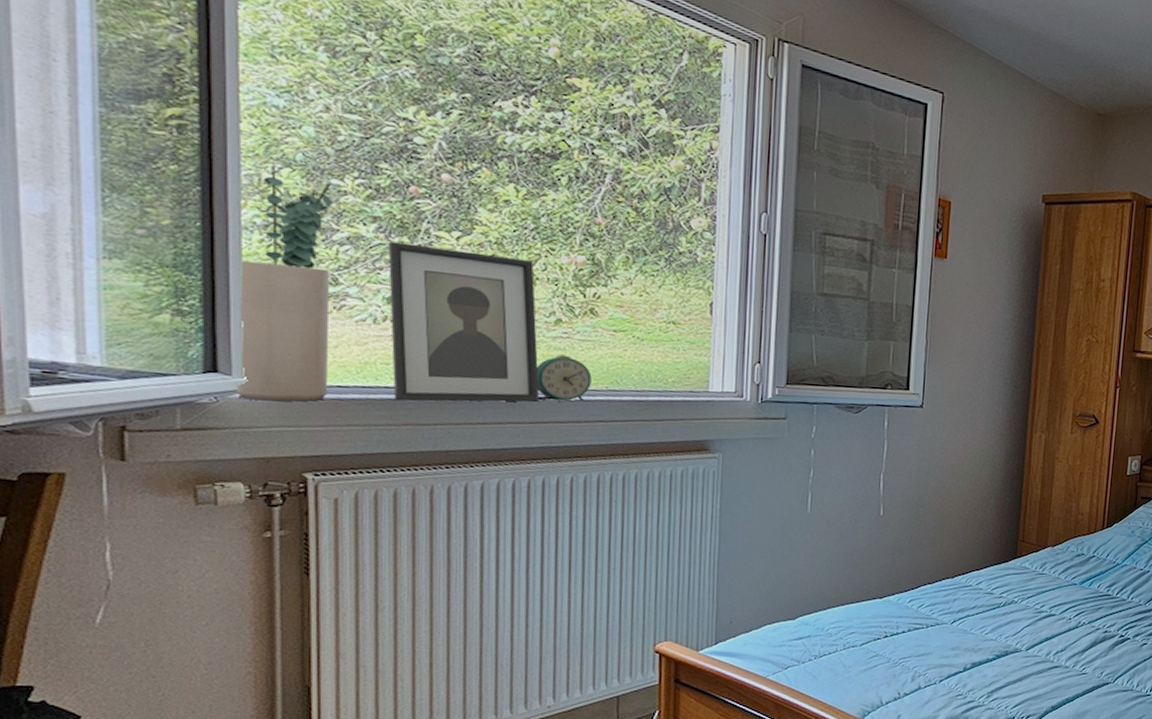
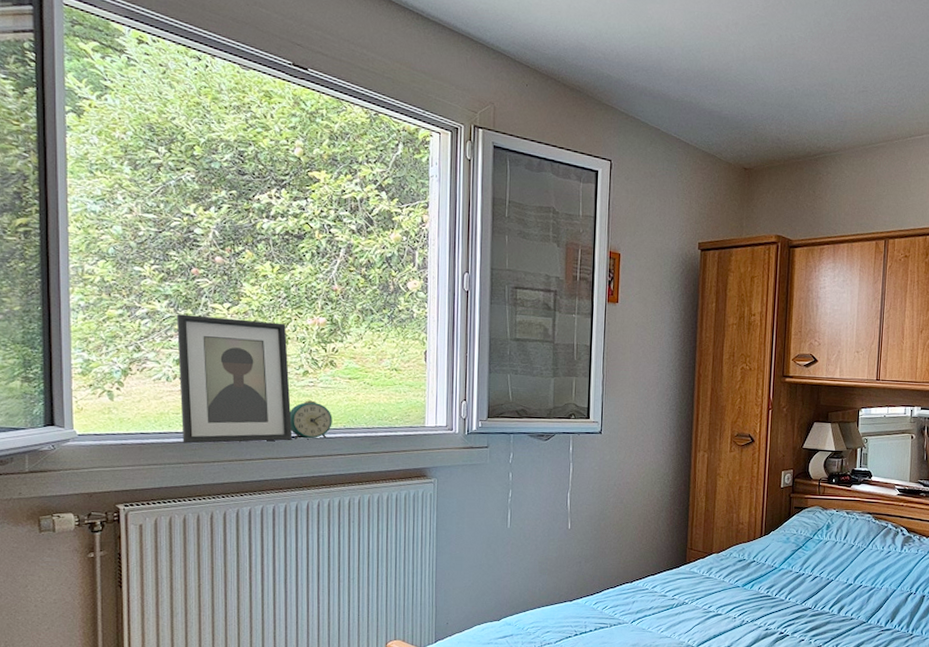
vase: present [235,165,332,402] -> none [67,258,135,447]

